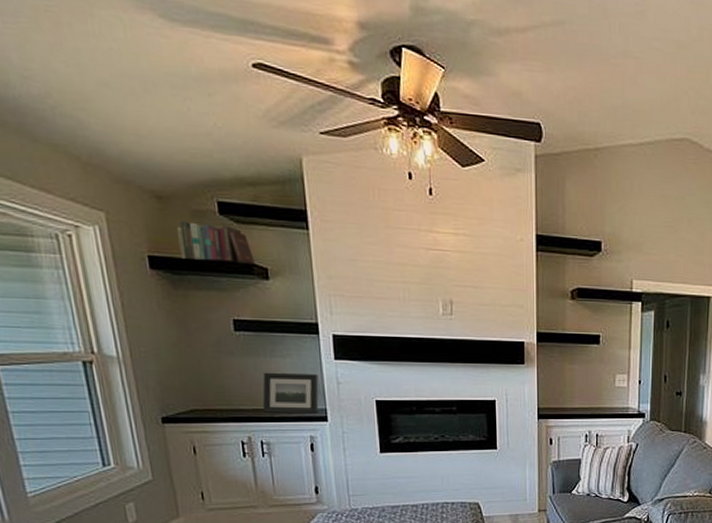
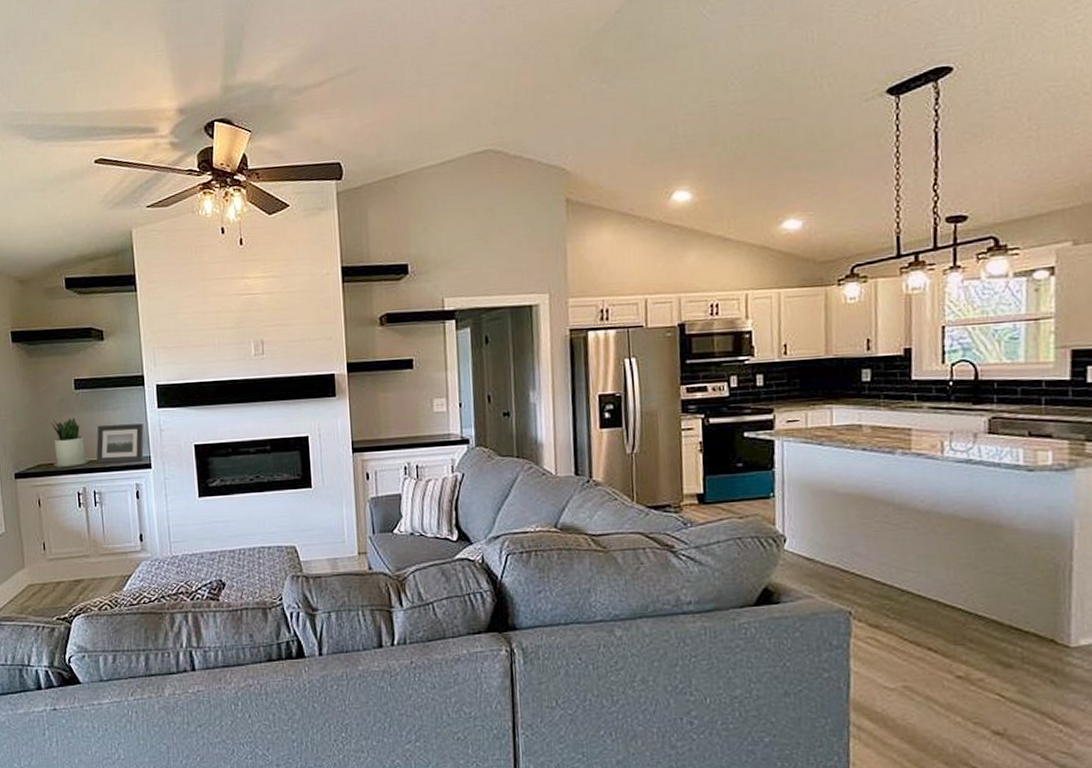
books: present [177,221,255,265] -> none [34,297,93,333]
planter: none [205,361,255,415] -> present [51,417,90,469]

